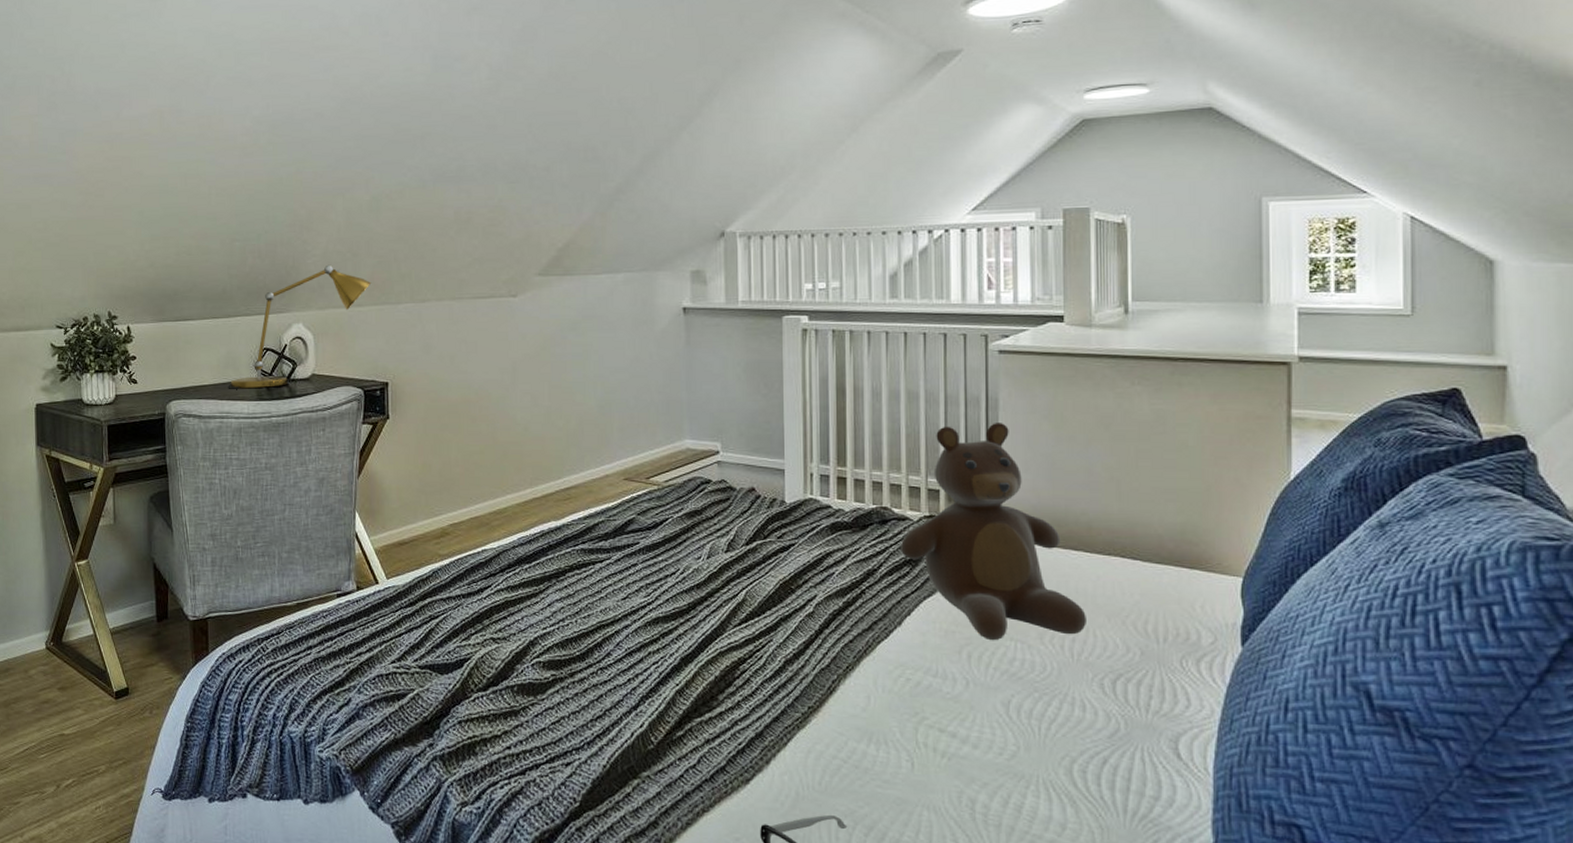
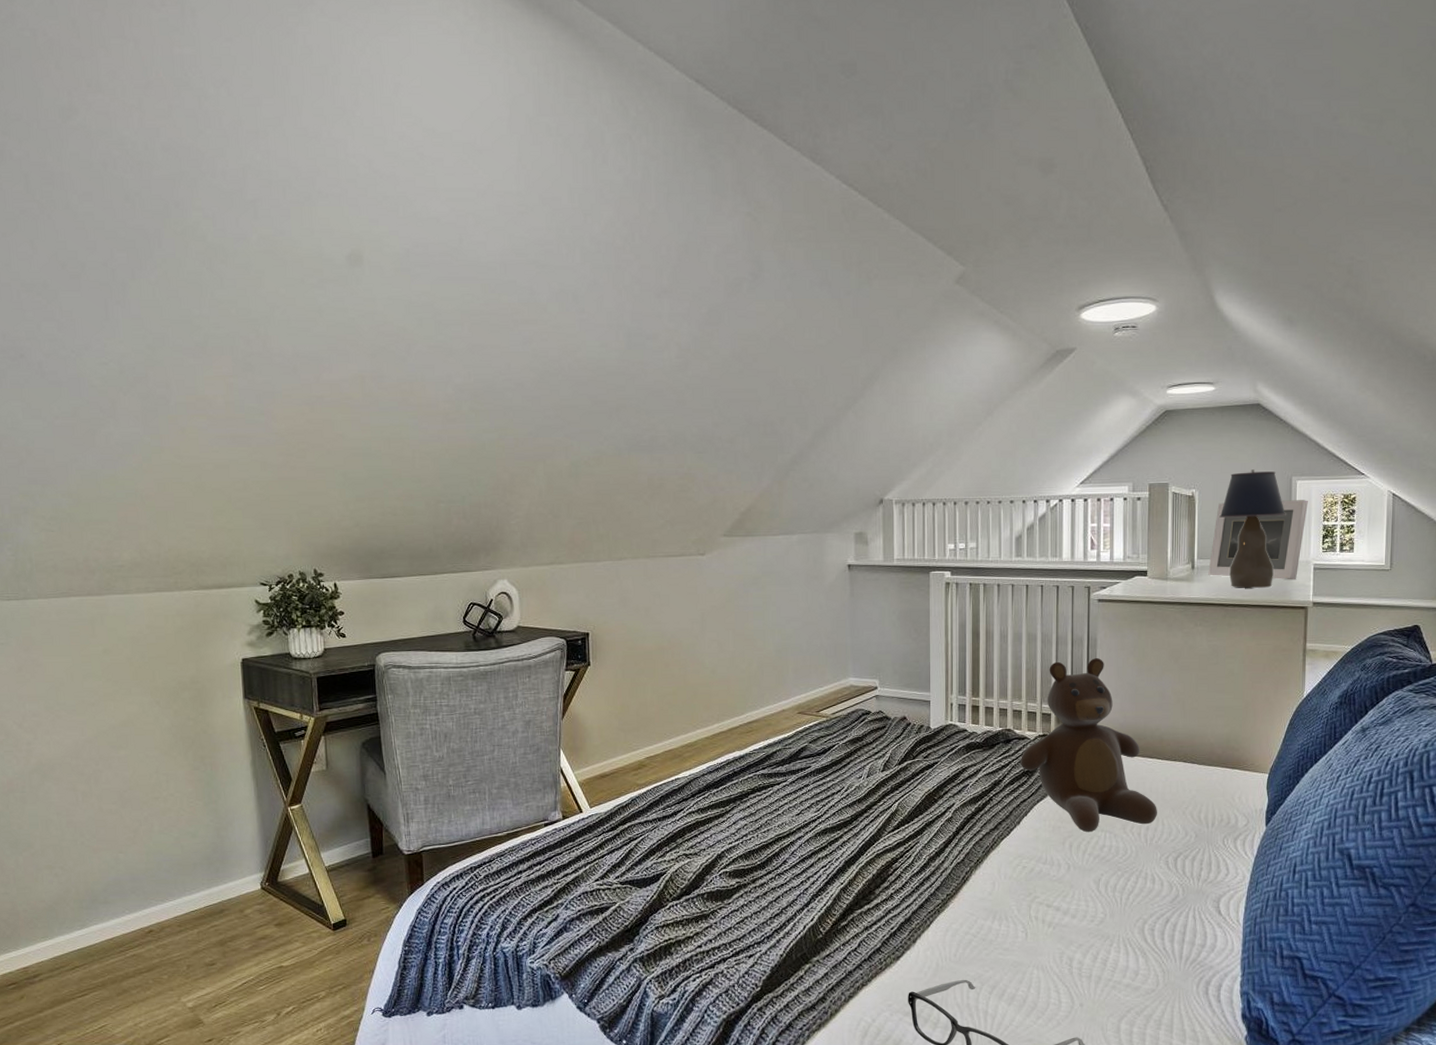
desk lamp: present [228,264,372,389] -> none [436,525,572,641]
picture frame: none [1147,226,1286,328] -> present [1208,500,1308,580]
table lamp: none [1161,189,1255,338] -> present [1219,469,1286,588]

